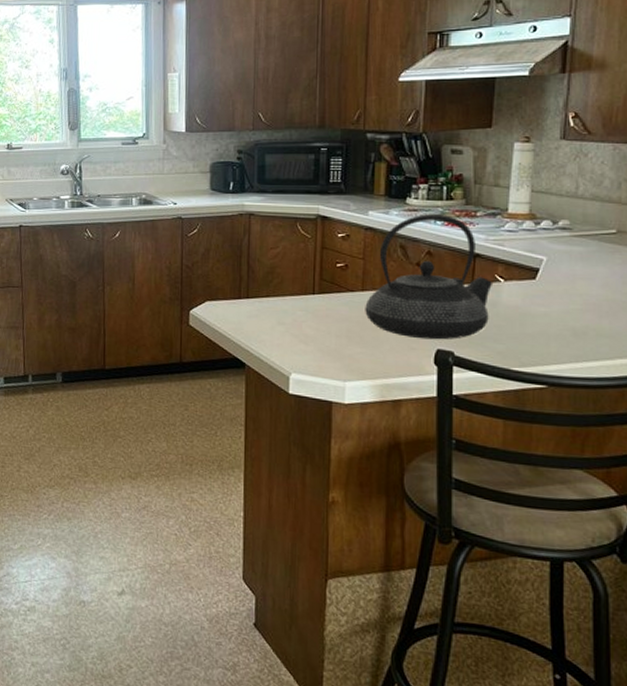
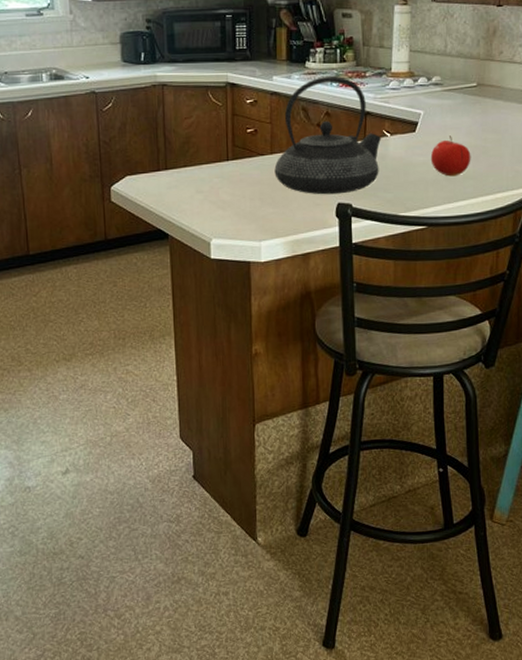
fruit: none [554,286,607,333] -> present [430,135,471,177]

